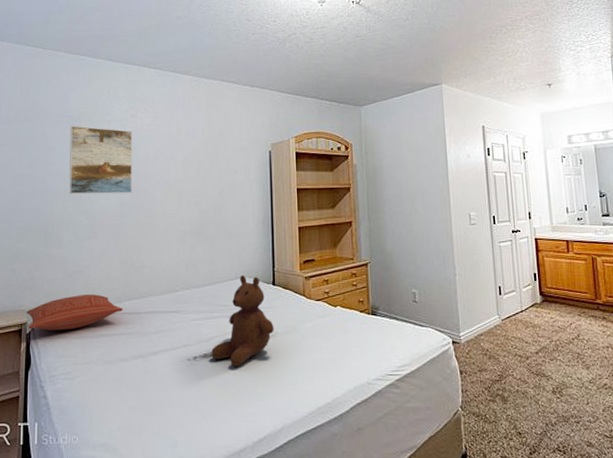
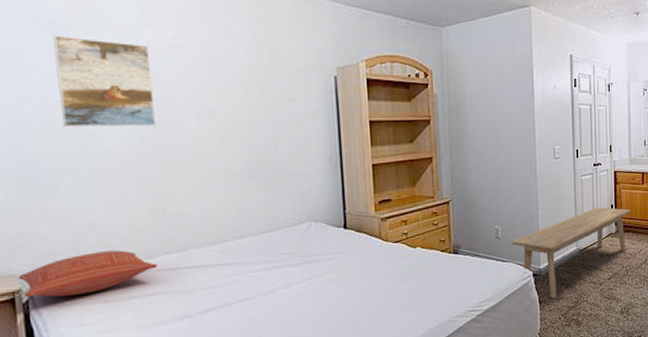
teddy bear: present [210,275,274,367] -> none [274,220,347,318]
bench: none [429,275,557,369] -> present [511,207,631,298]

